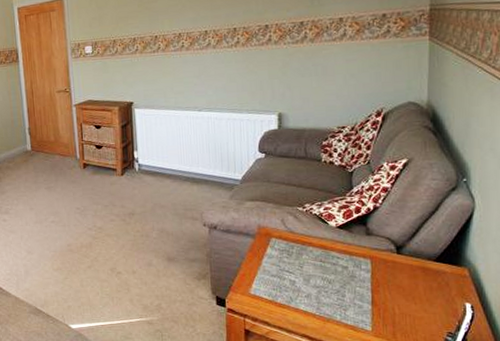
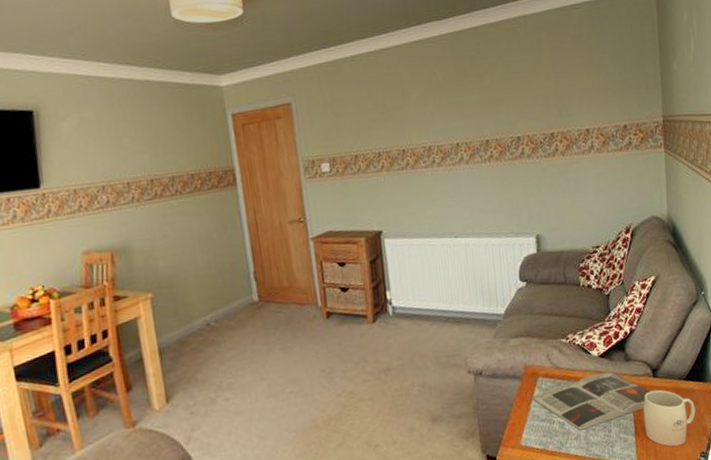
magazine: none [265,242,393,290] -> present [533,372,651,431]
mug: none [382,266,445,322] -> present [642,389,696,447]

